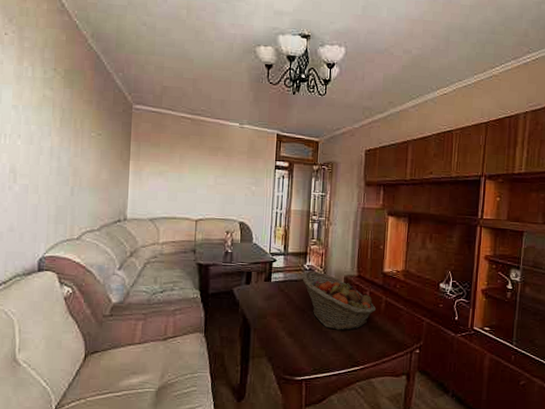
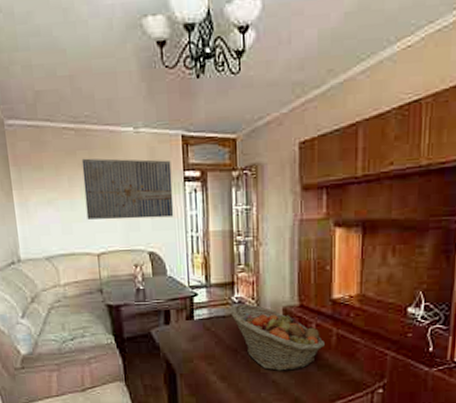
wall art: none [191,142,266,196] -> present [81,158,174,220]

